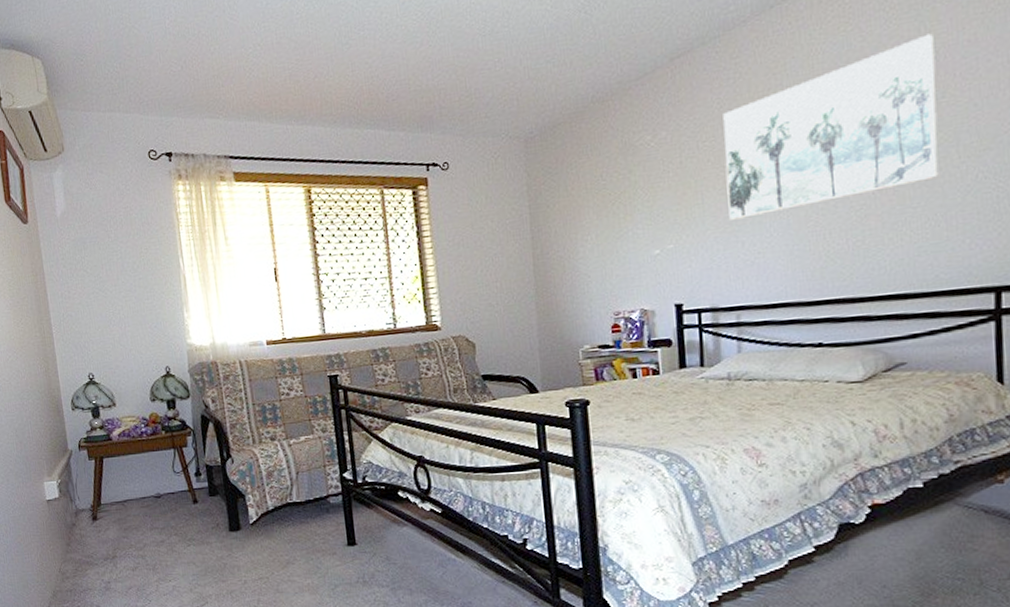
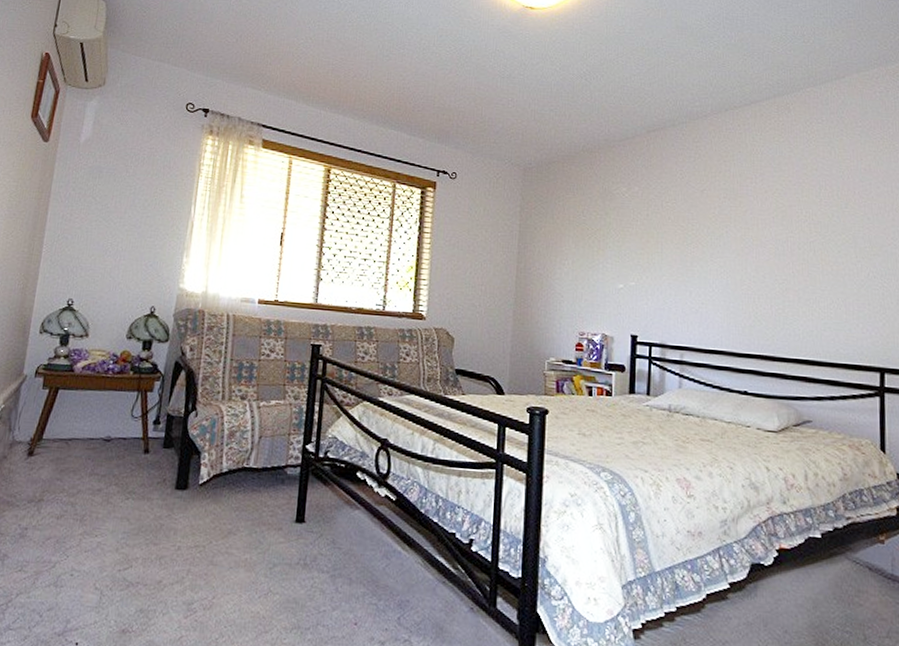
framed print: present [723,33,939,220] -> none [682,157,842,272]

